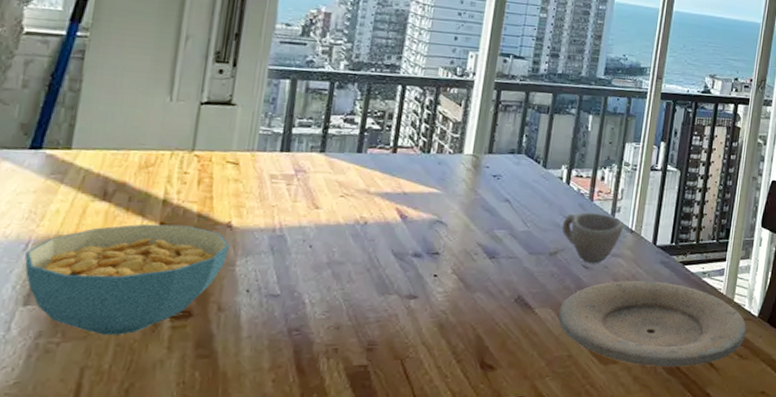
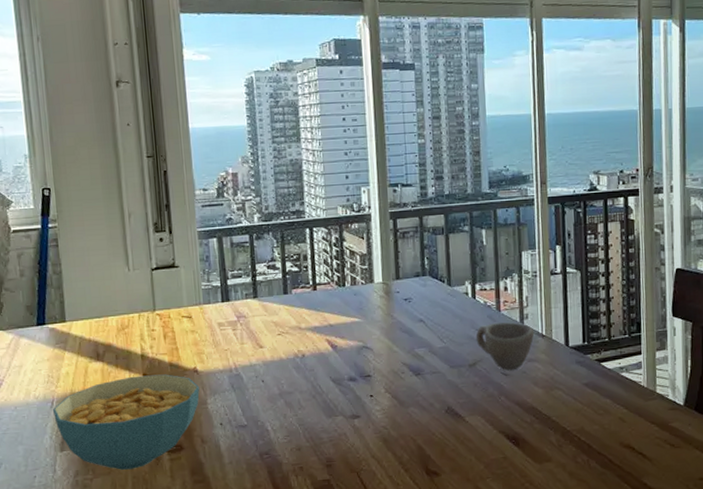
plate: present [558,280,747,367] -> none [488,381,675,462]

